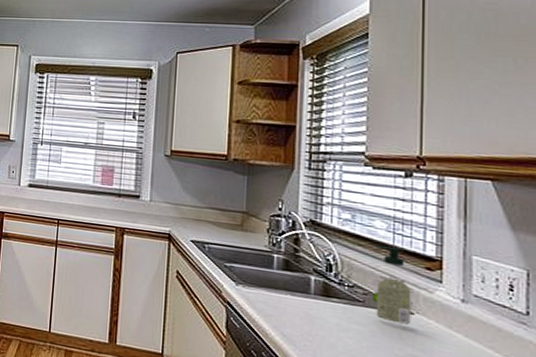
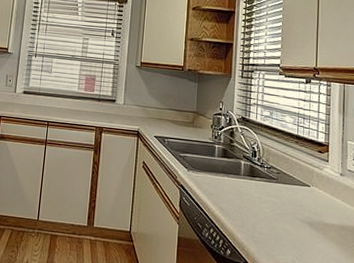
soap dispenser: present [373,245,415,325] -> none [283,135,311,195]

